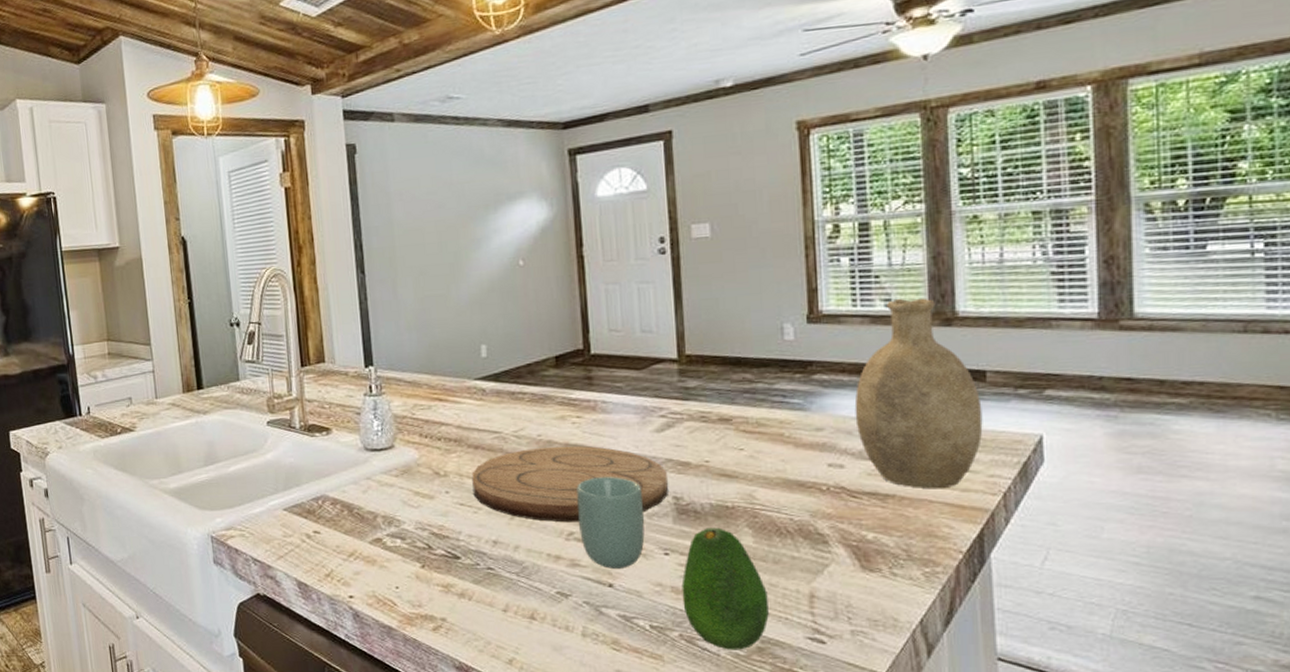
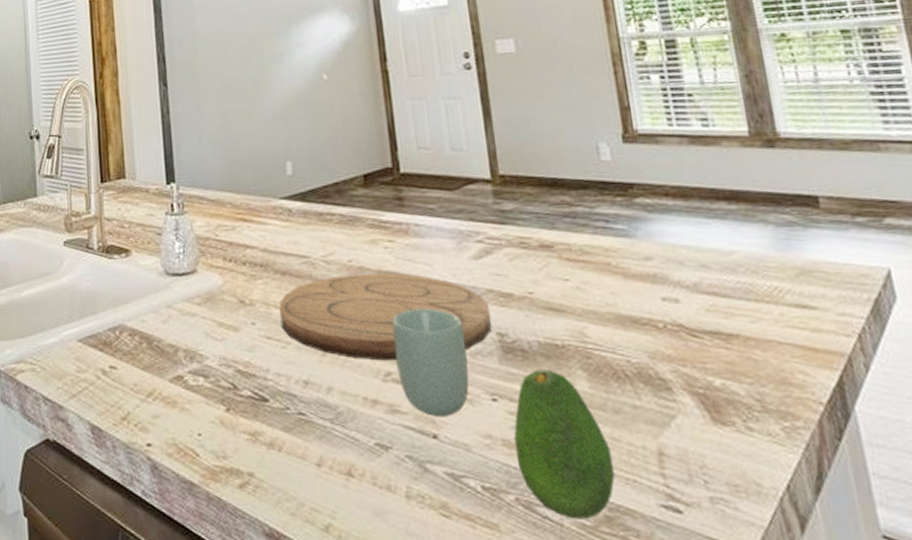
decorative vase: present [854,298,983,489] -> none [682,117,825,329]

